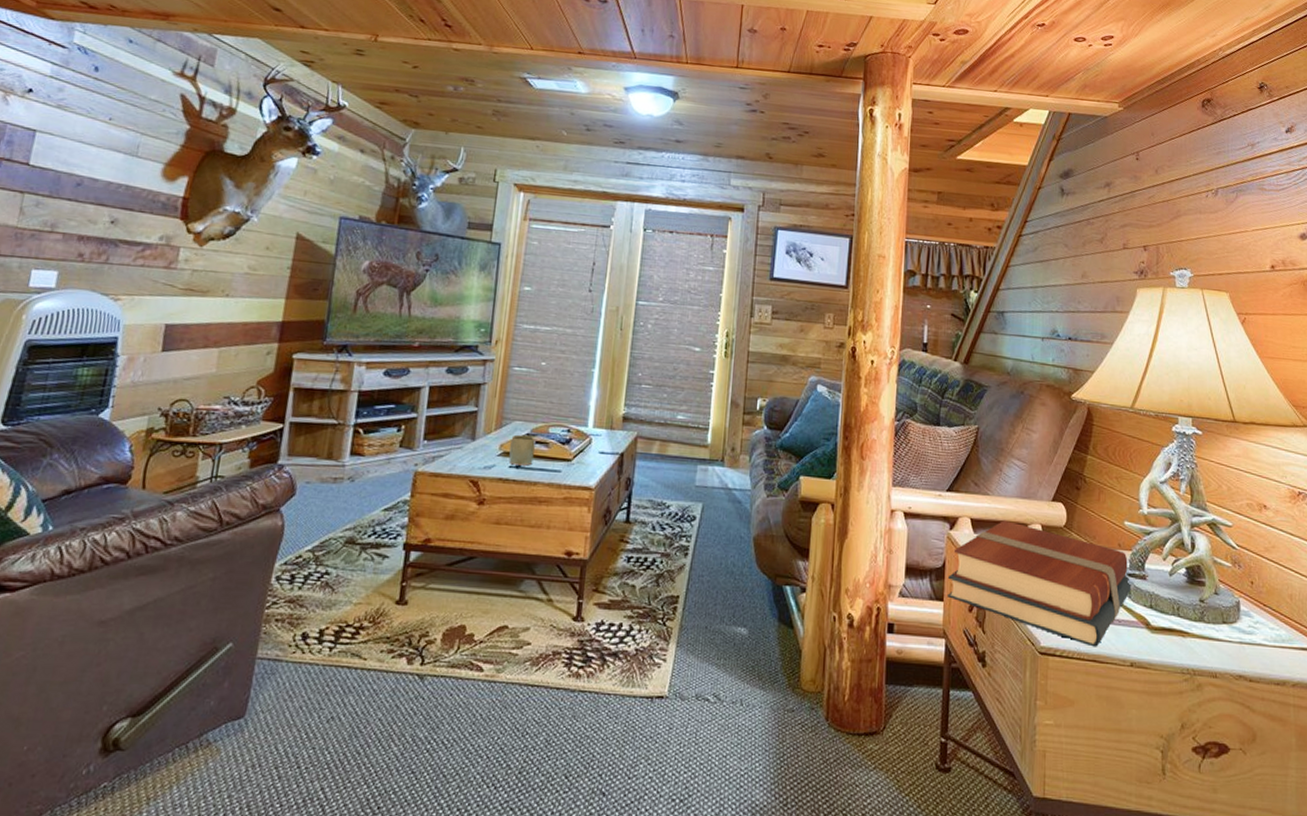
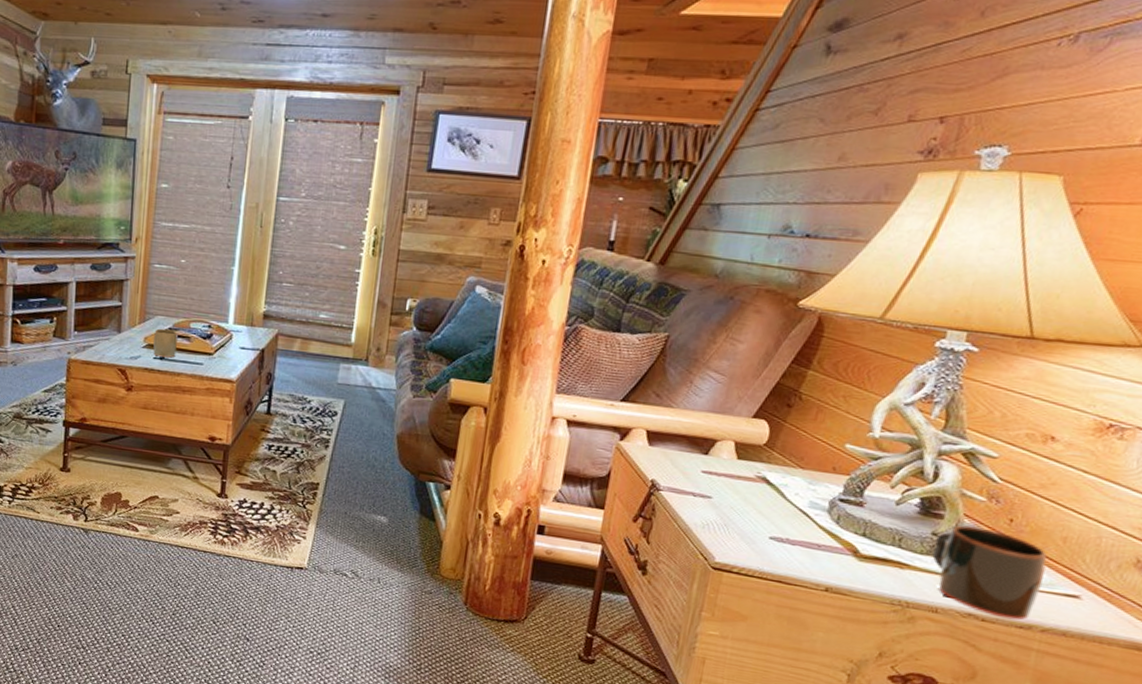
books: present [946,519,1132,647] -> none [608,433,843,569]
mug: none [1203,590,1284,678] -> present [932,525,1047,621]

